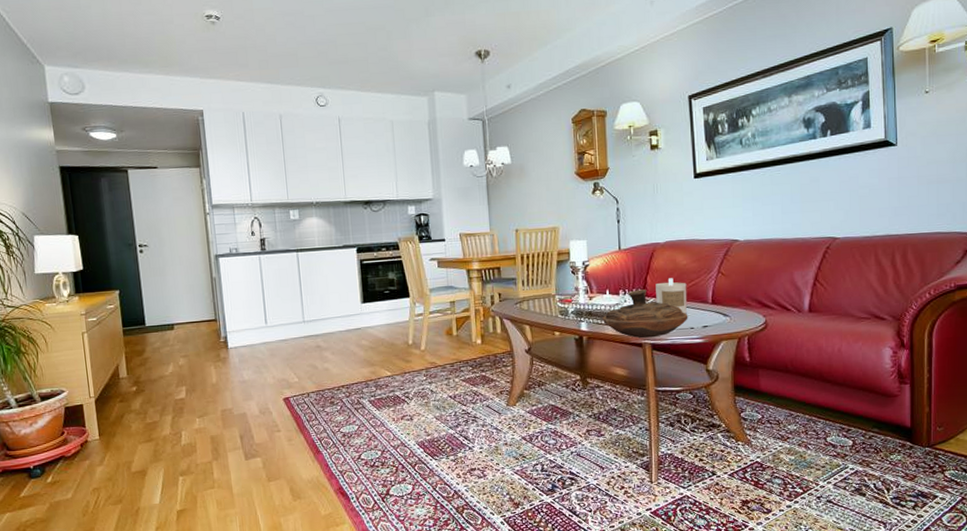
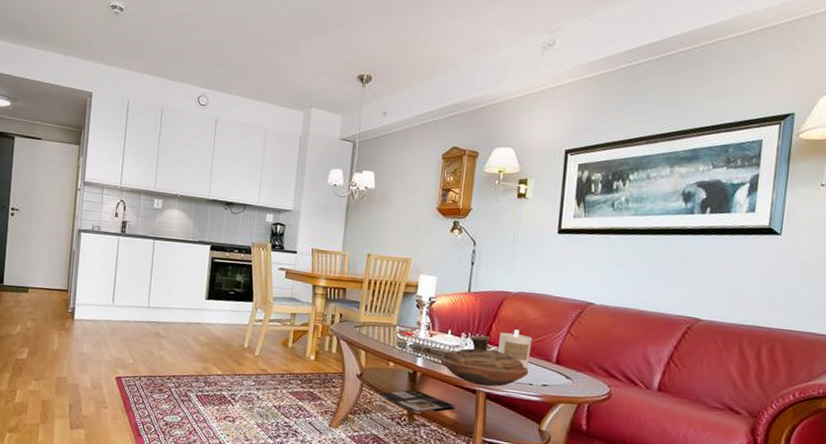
magazine: none [547,354,626,379] -> present [375,390,456,415]

